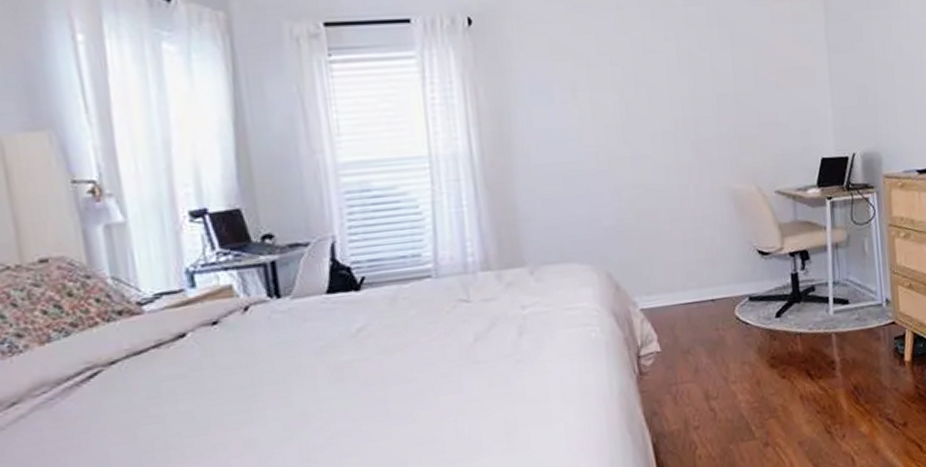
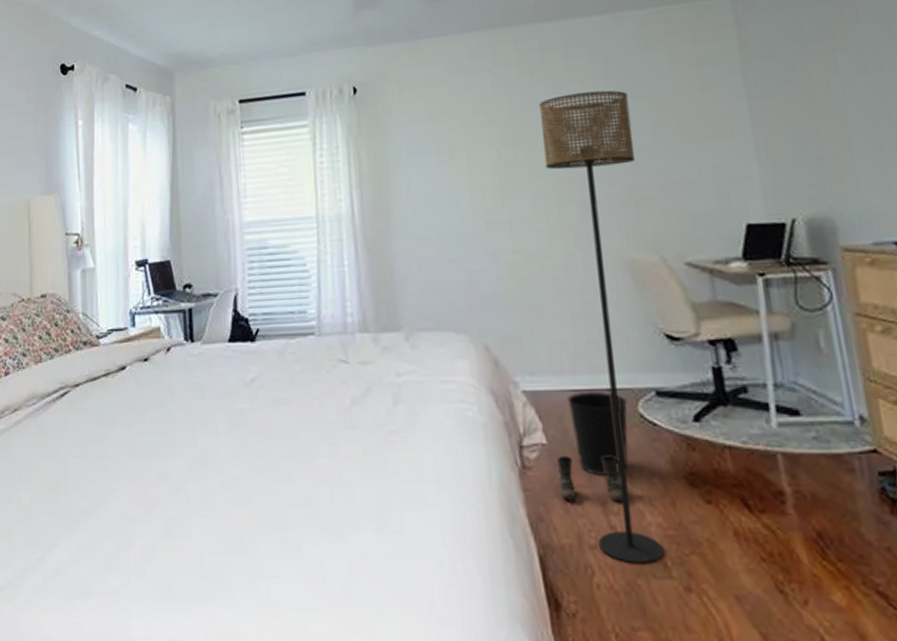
floor lamp: none [659,38,750,435] -> present [539,90,664,564]
boots: none [669,354,722,395] -> present [557,455,624,501]
wastebasket: none [678,302,727,371] -> present [567,392,629,475]

